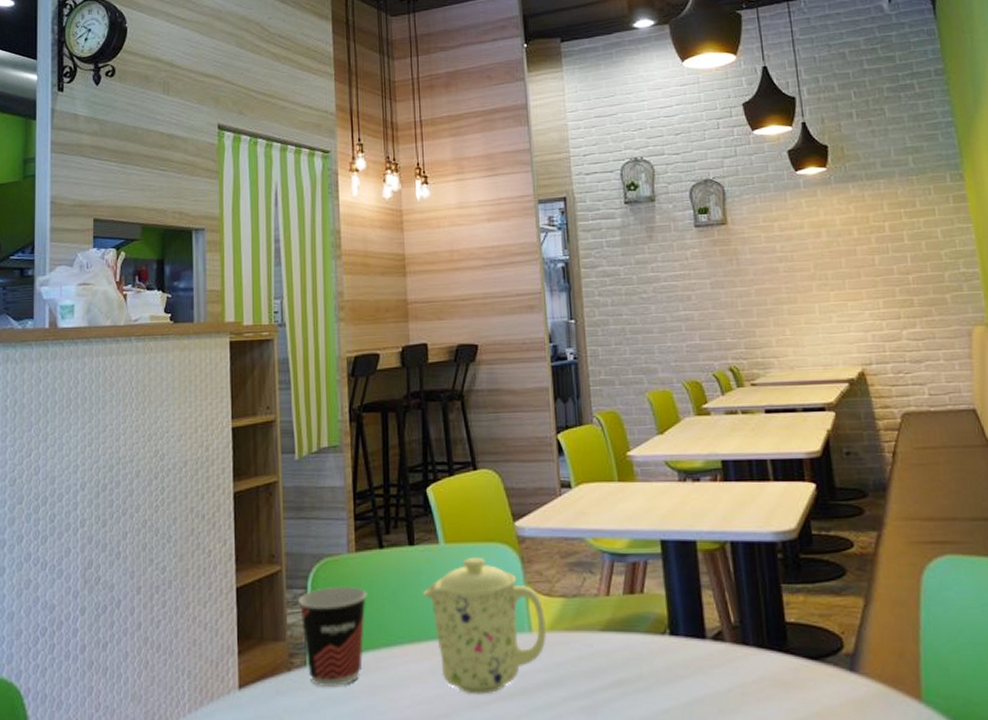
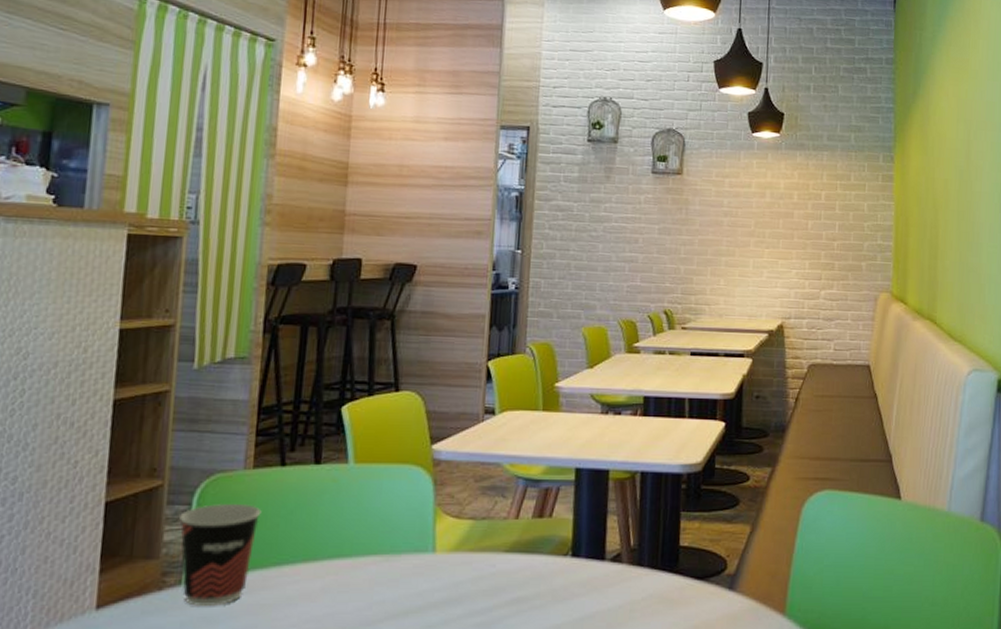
mug: present [422,558,546,695] -> none [323,479,451,613]

